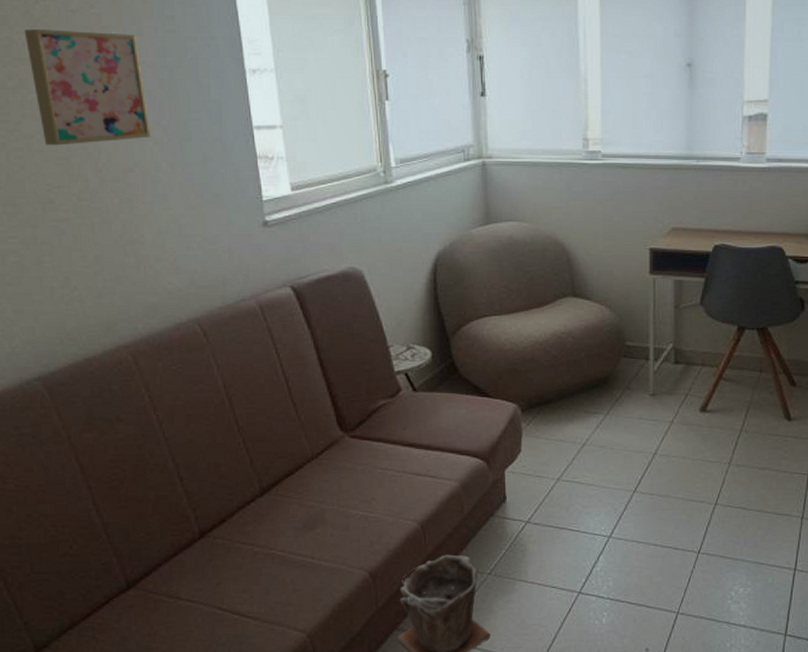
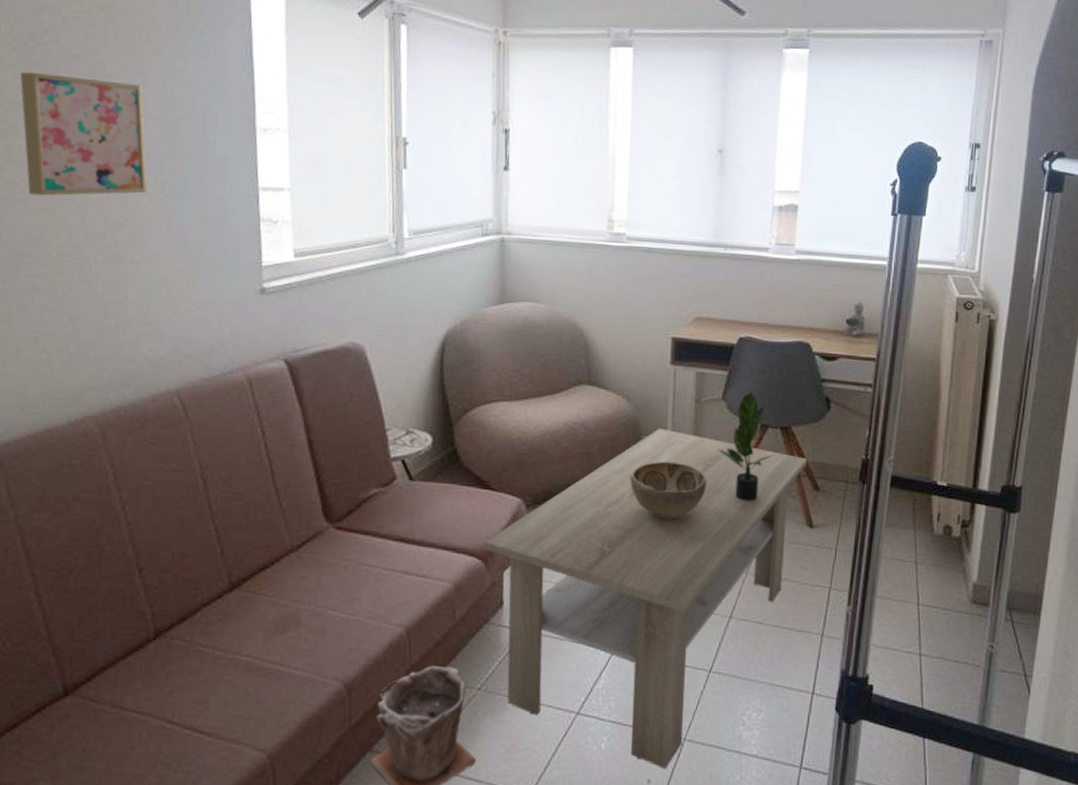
coffee table: none [485,334,784,639] -> present [484,428,808,770]
decorative bowl: none [617,364,689,416] -> present [630,461,707,518]
potted plant: none [698,295,750,398] -> present [718,391,773,501]

